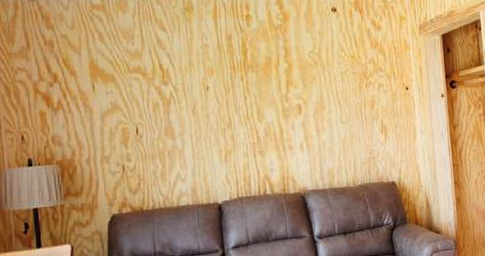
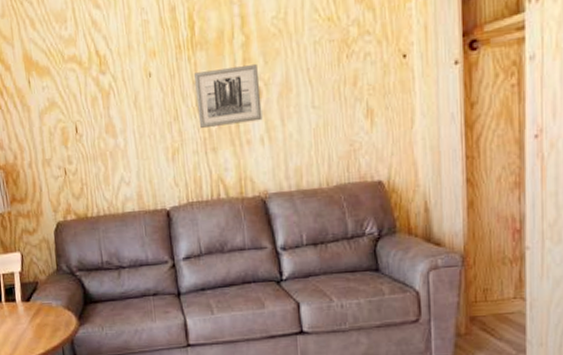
wall art: none [245,86,302,134] -> present [193,64,263,128]

